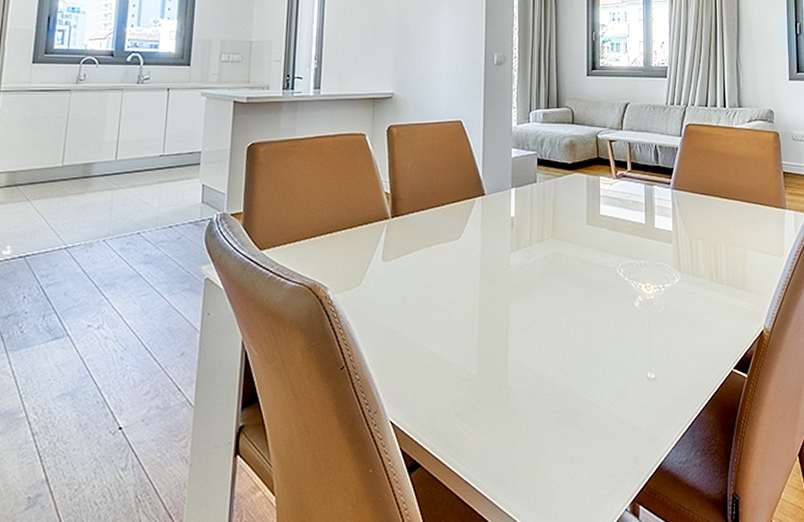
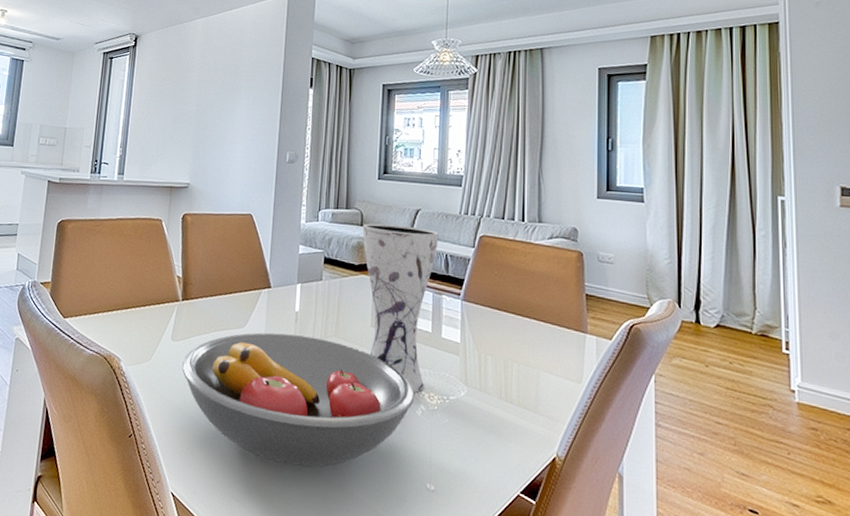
fruit bowl: none [395,241,632,374] -> present [182,332,415,467]
vase: none [574,120,648,285] -> present [362,223,439,393]

